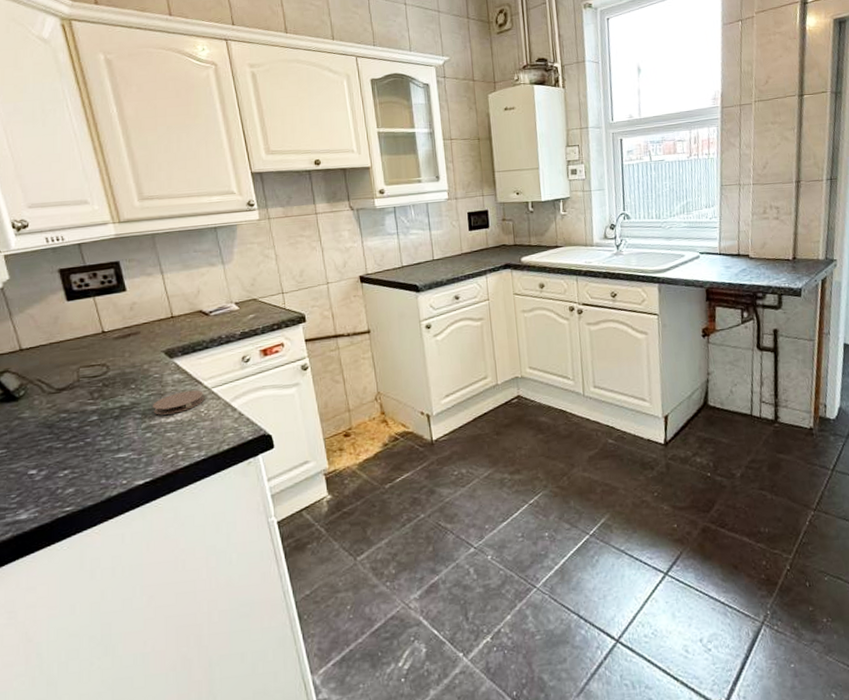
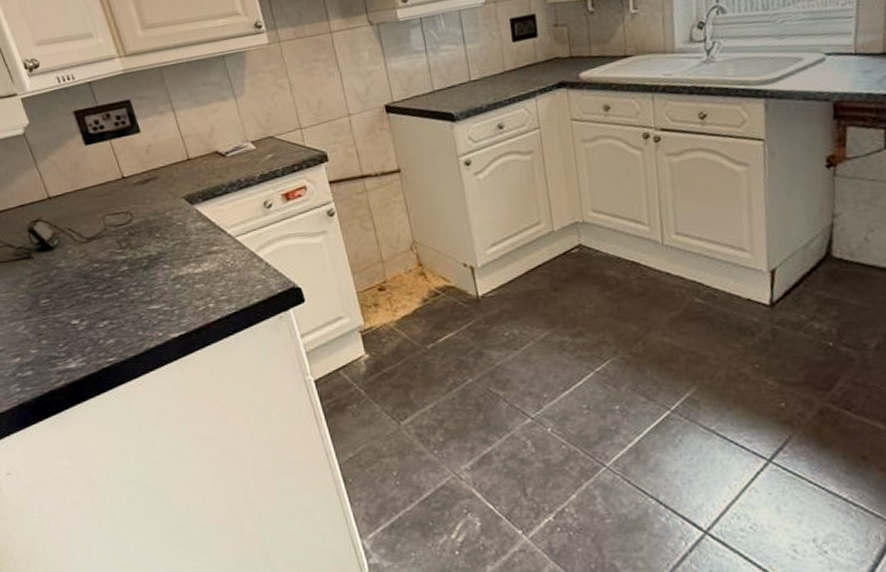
coaster: present [153,390,205,415] -> none [179,238,230,266]

